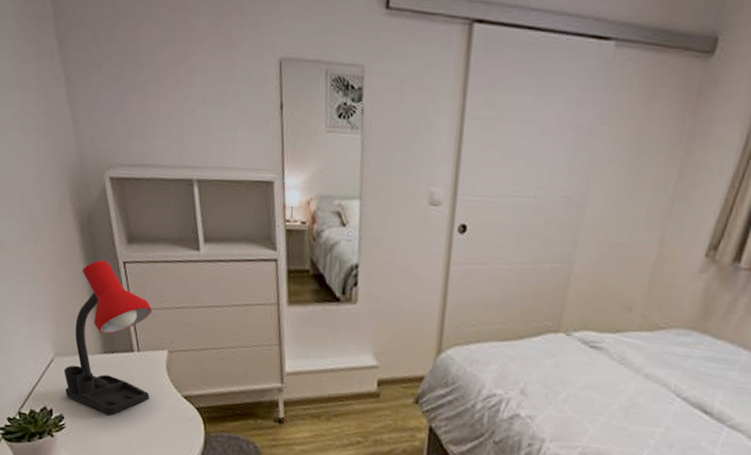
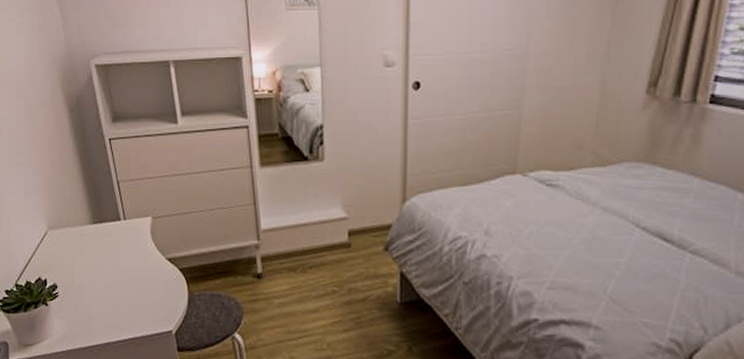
desk lamp: present [64,260,153,415] -> none [56,138,137,281]

